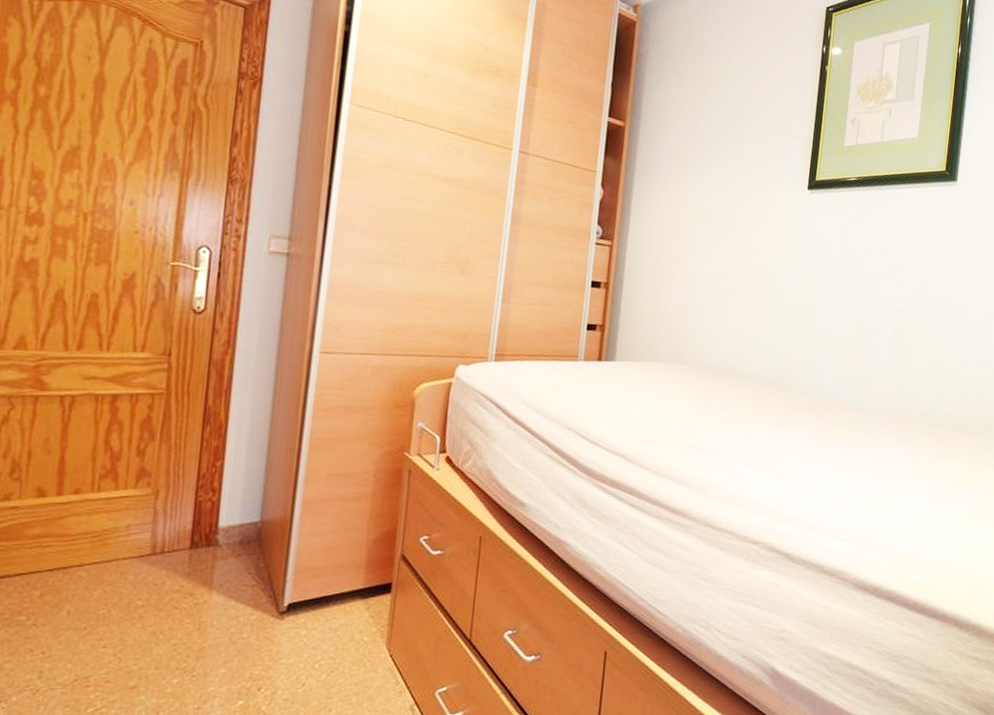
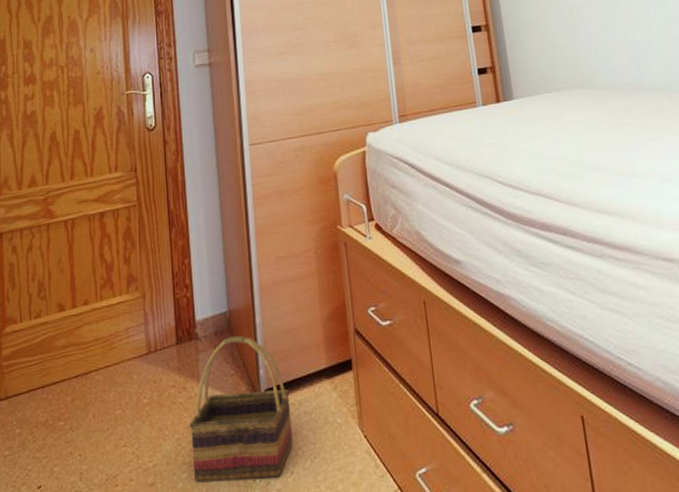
woven basket: none [187,547,318,688] -> present [189,335,293,481]

